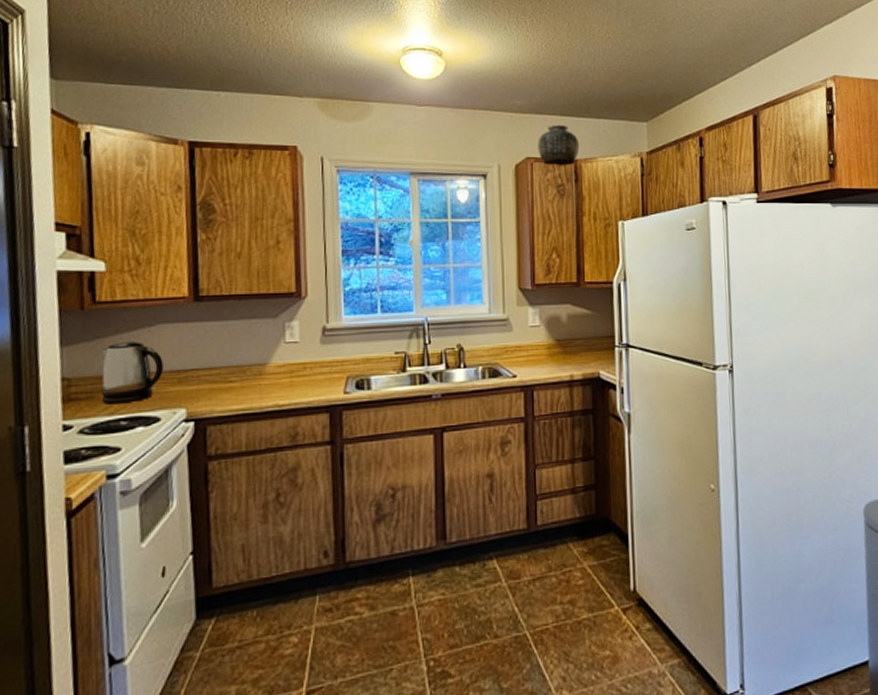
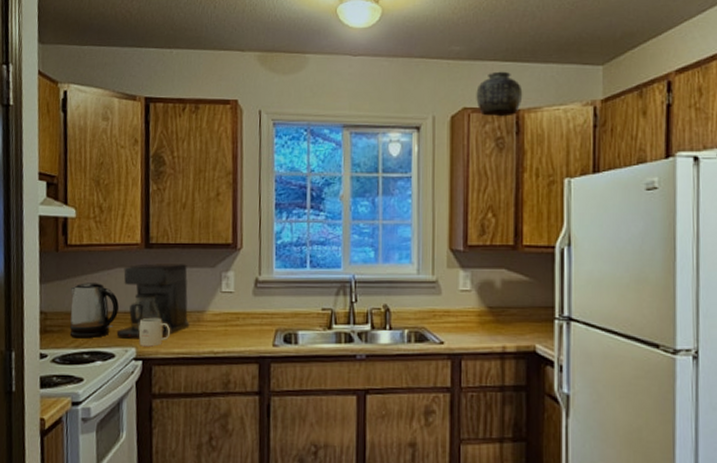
coffee maker: none [161,316,250,400] -> present [116,263,190,339]
mug: none [188,374,228,406] -> present [138,317,171,347]

